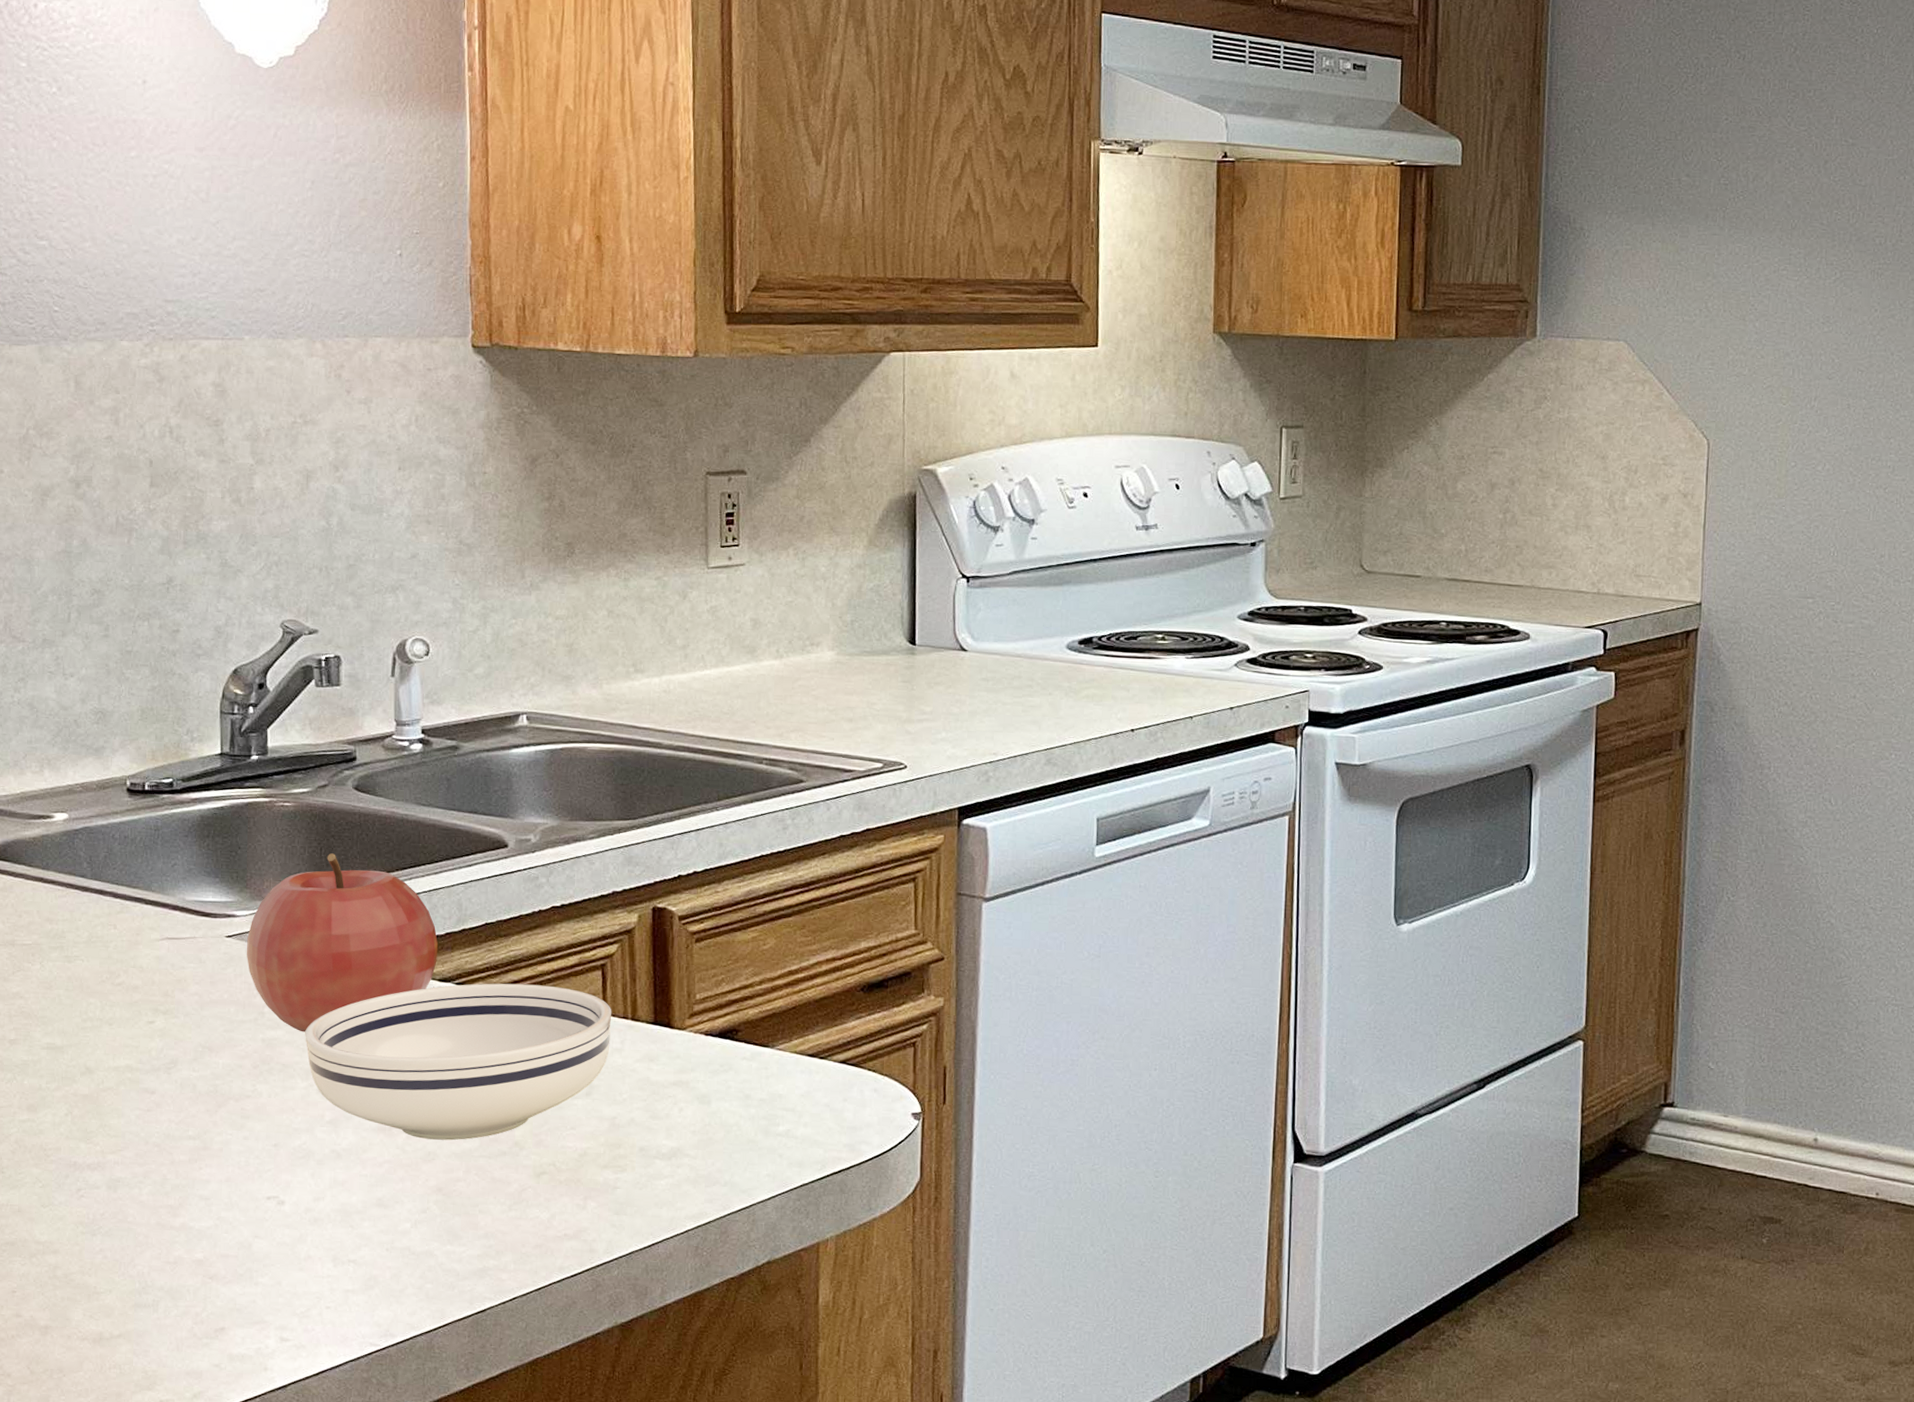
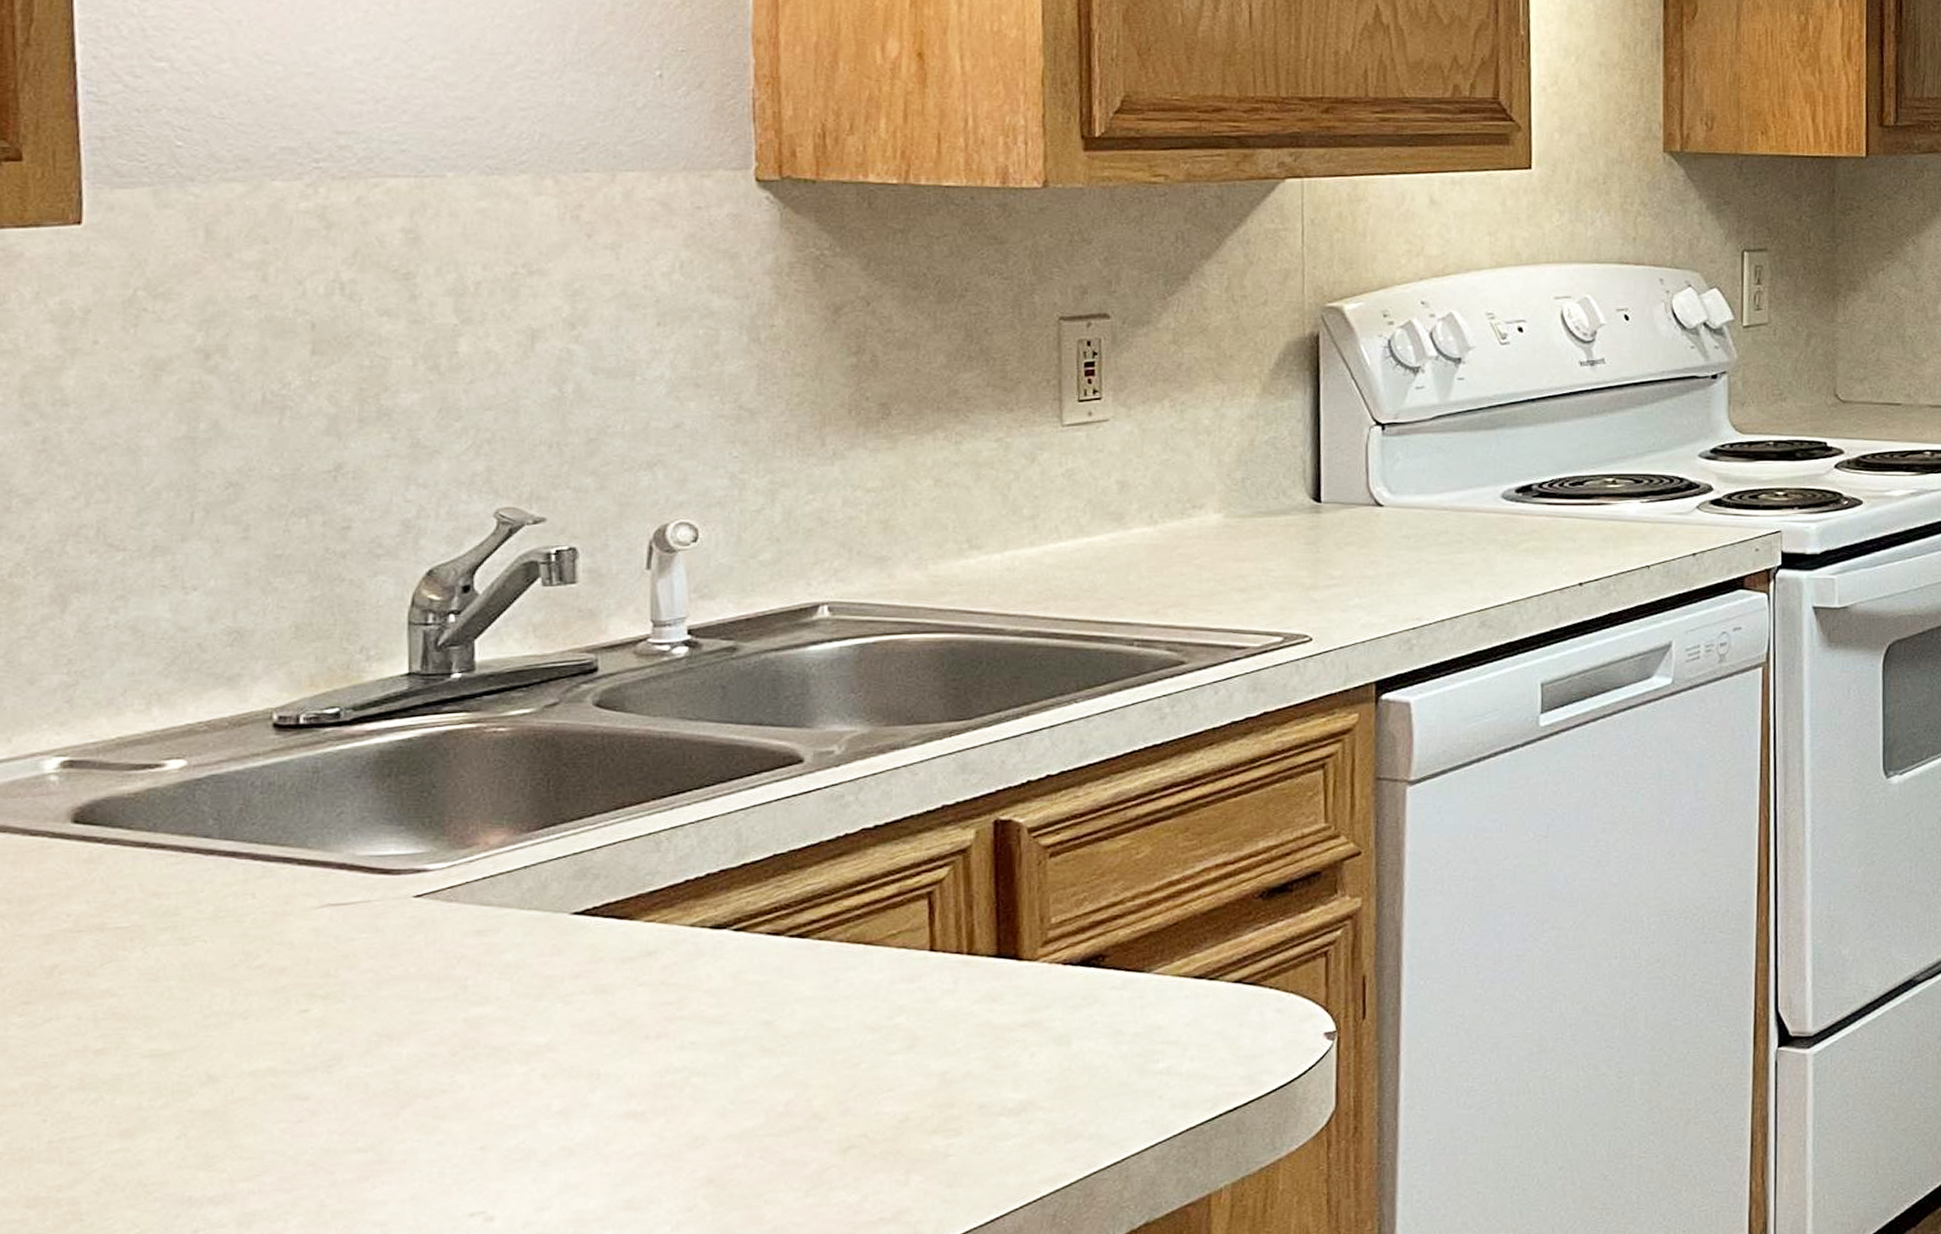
fruit: present [246,853,438,1033] -> none [442,785,709,1006]
bowl: present [305,983,612,1141] -> none [524,922,942,1121]

